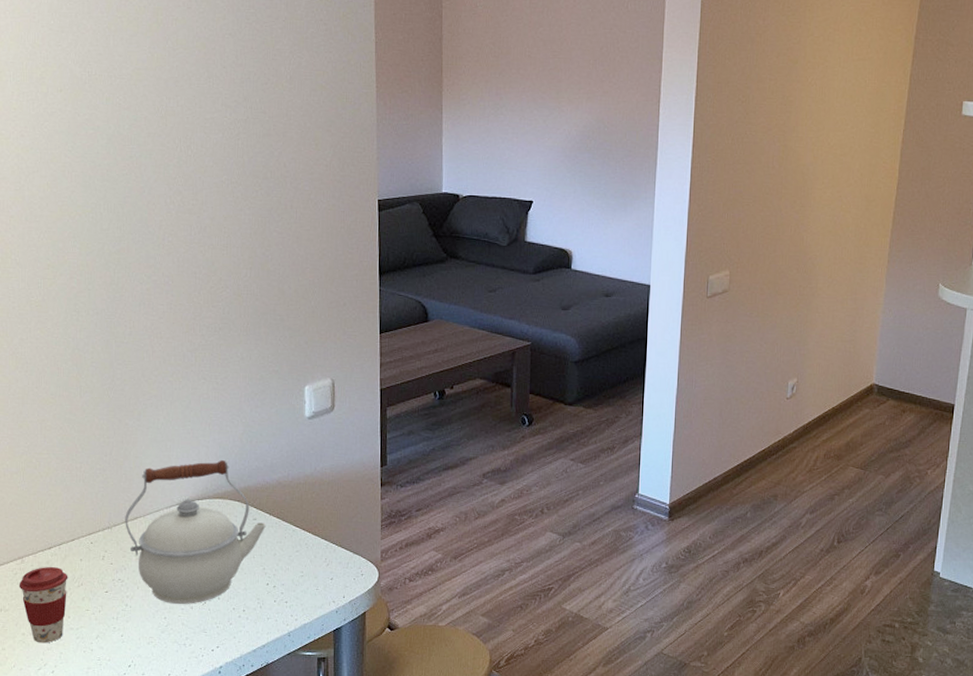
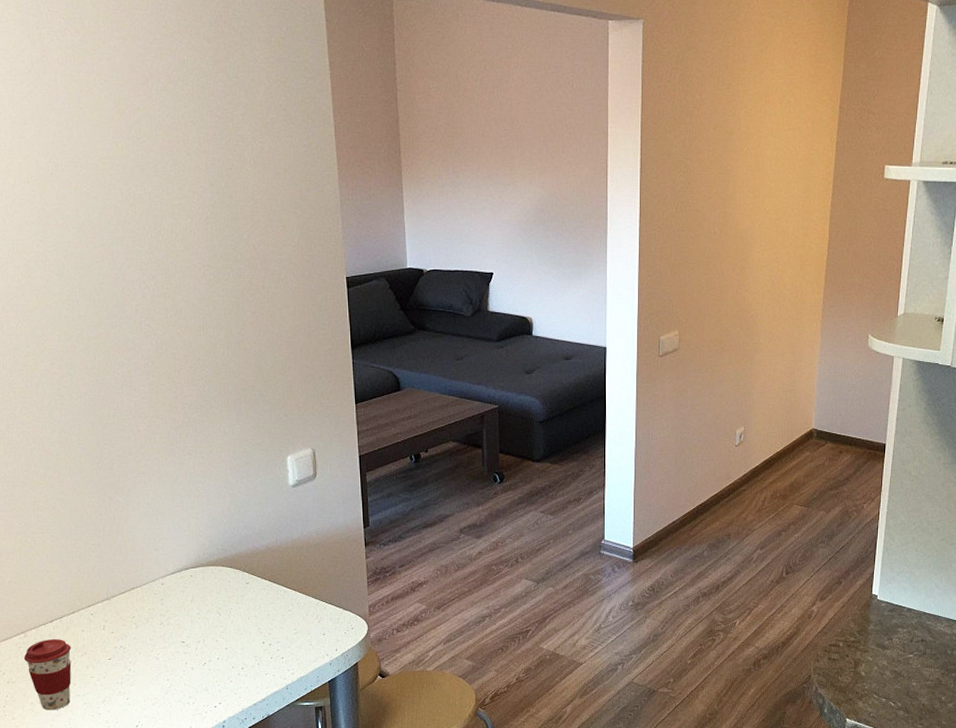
kettle: present [125,459,266,604] -> none [122,529,258,666]

